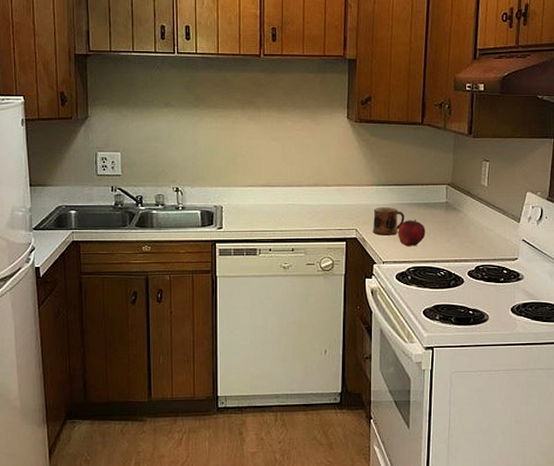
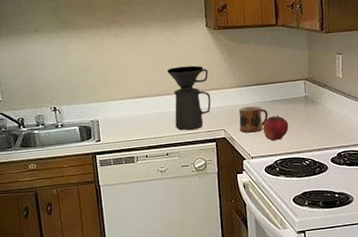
coffee maker: none [301,158,345,226] -> present [167,65,211,130]

